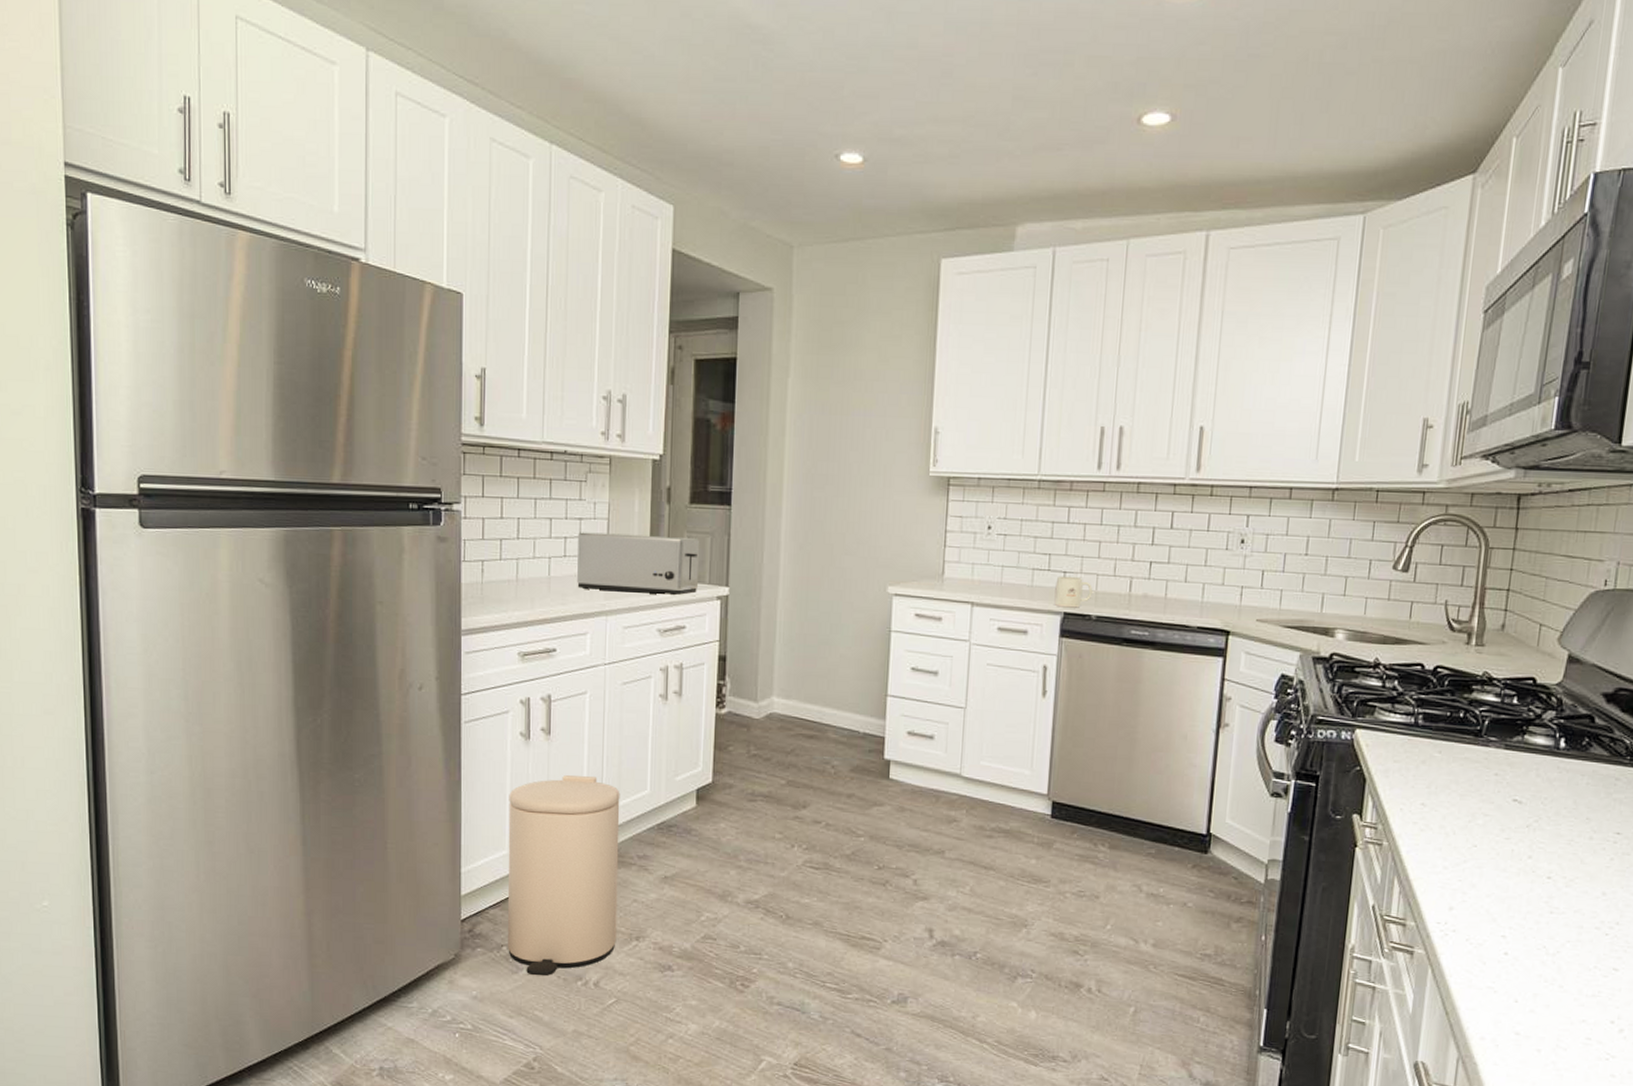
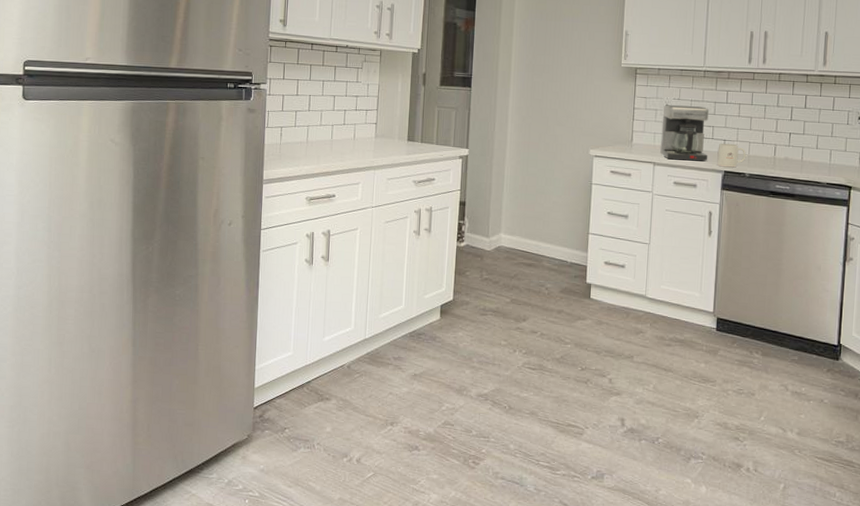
pedal bin: present [508,775,620,977] -> none [290,293,382,454]
toaster: present [577,532,700,596] -> none [353,106,447,155]
coffee maker: none [980,526,1045,601] -> present [660,105,709,162]

